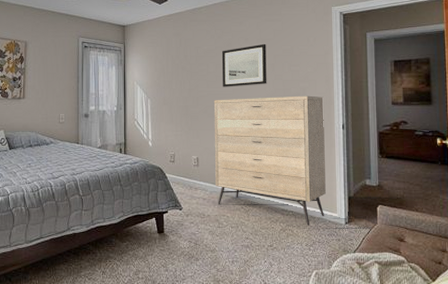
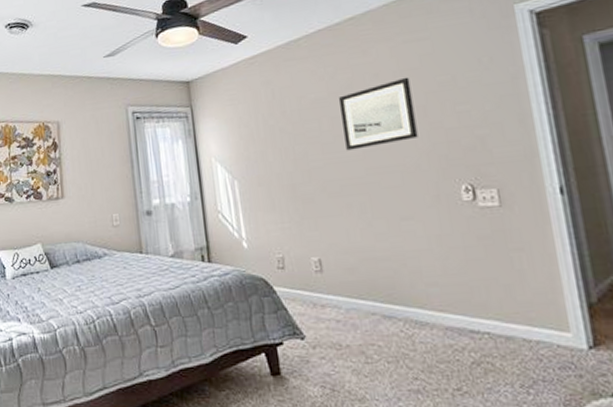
dresser: present [213,95,326,226] -> none [334,146,548,355]

